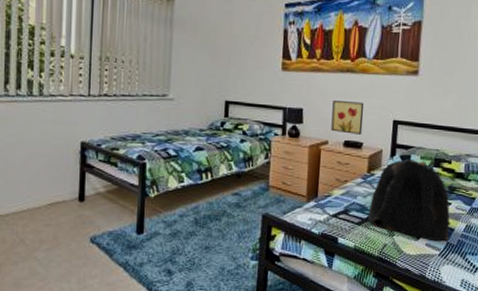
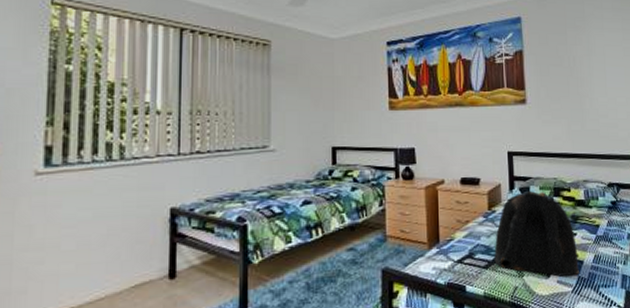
wall art: present [331,101,364,135] -> none [445,136,478,171]

